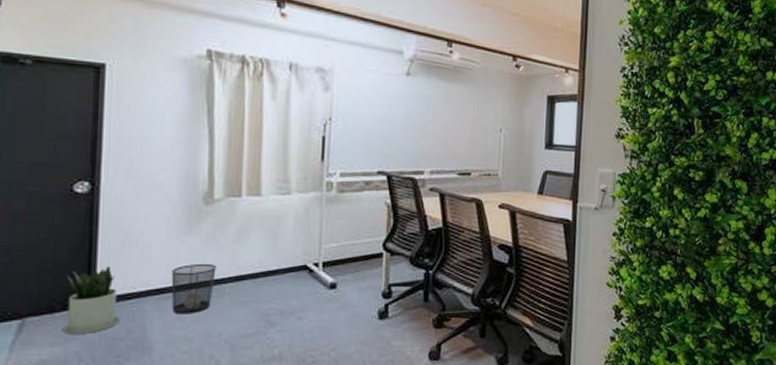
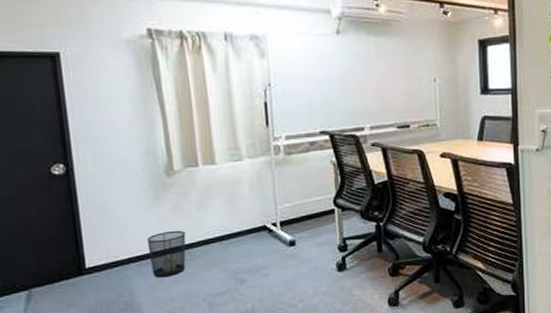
planter: present [61,265,120,335] -> none [59,238,110,302]

